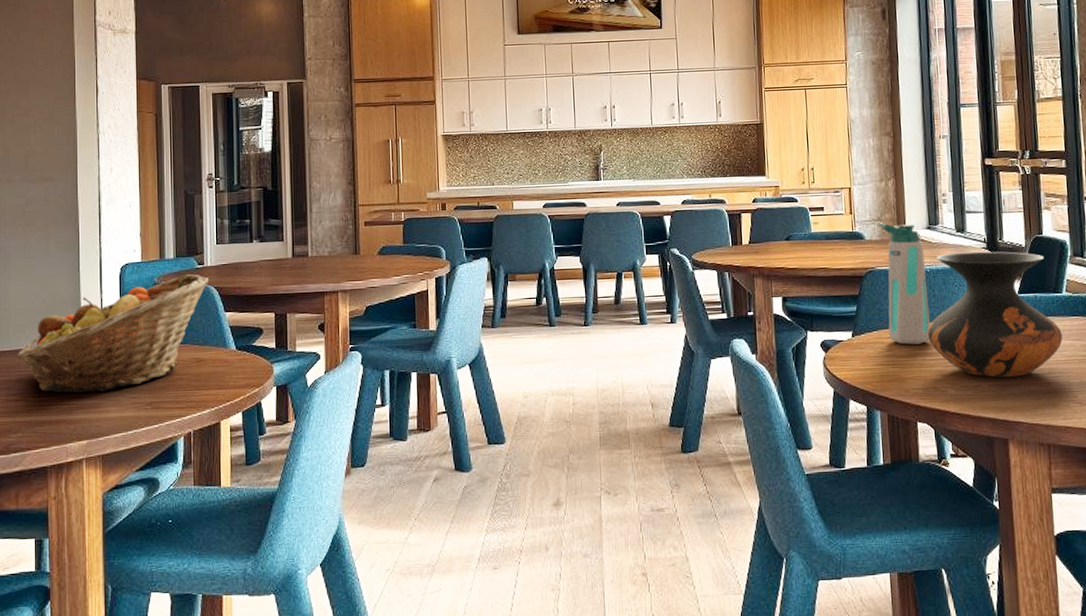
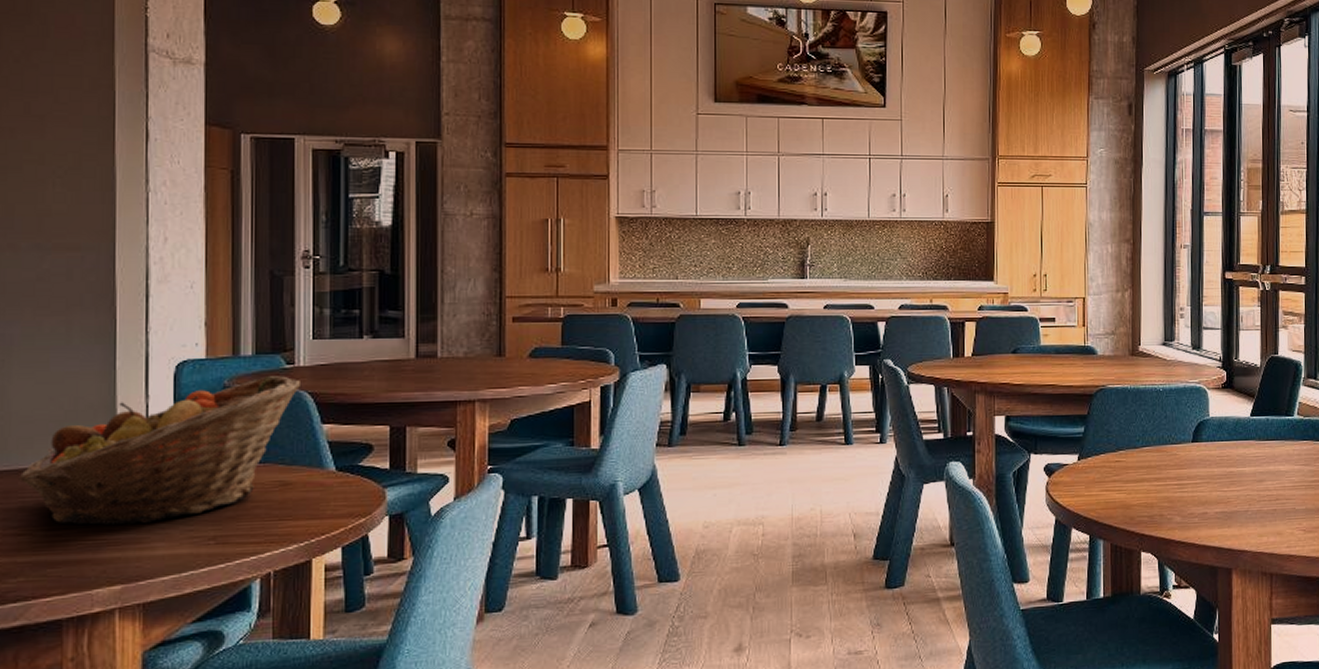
water bottle: present [879,223,930,345] -> none [1112,337,1160,469]
vase: present [927,251,1063,378] -> none [1156,370,1291,505]

